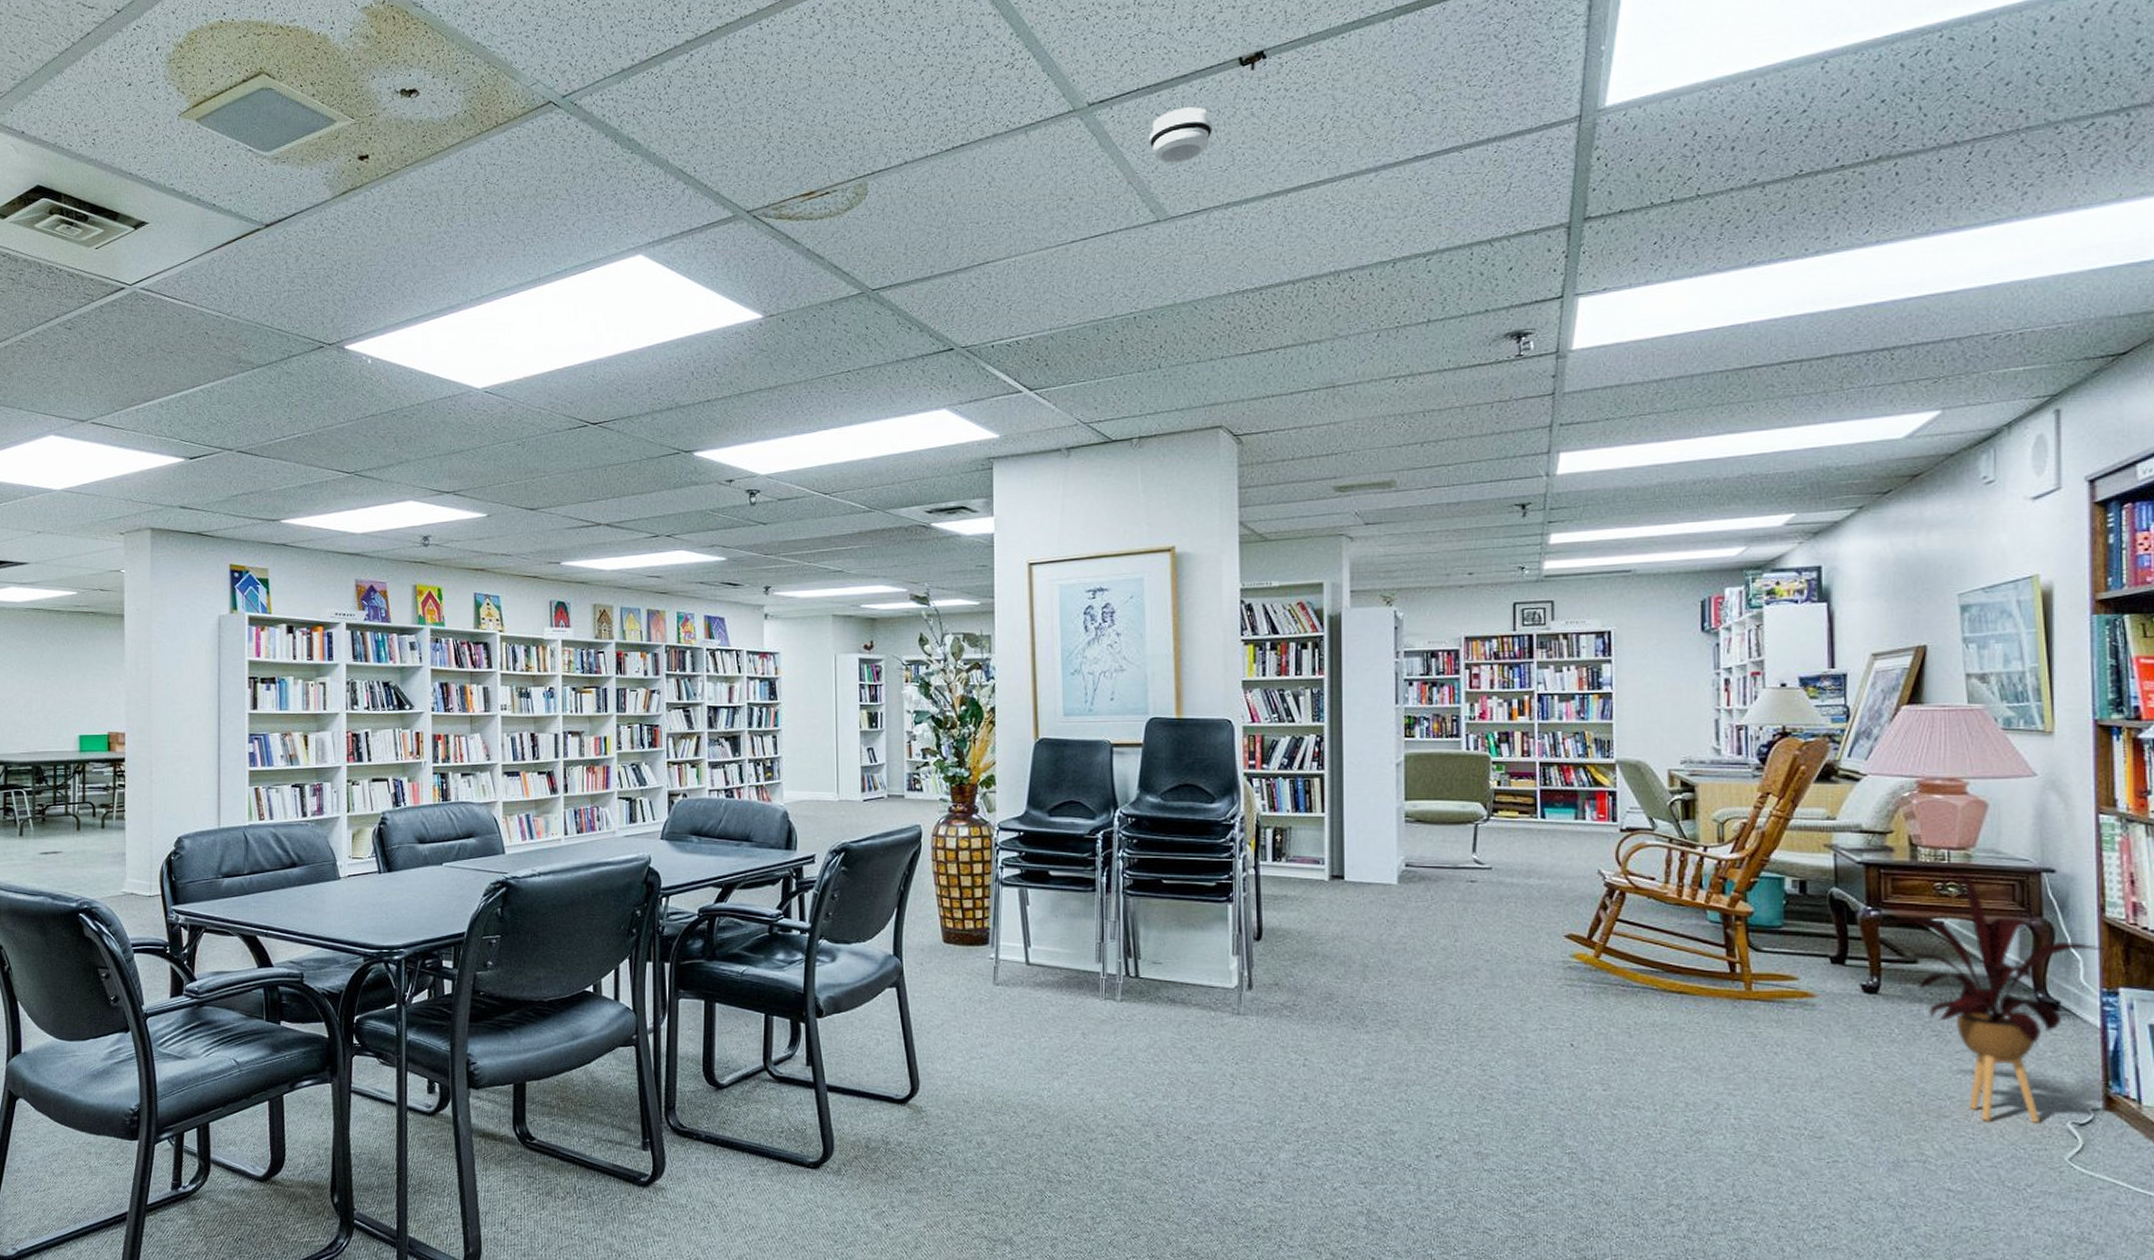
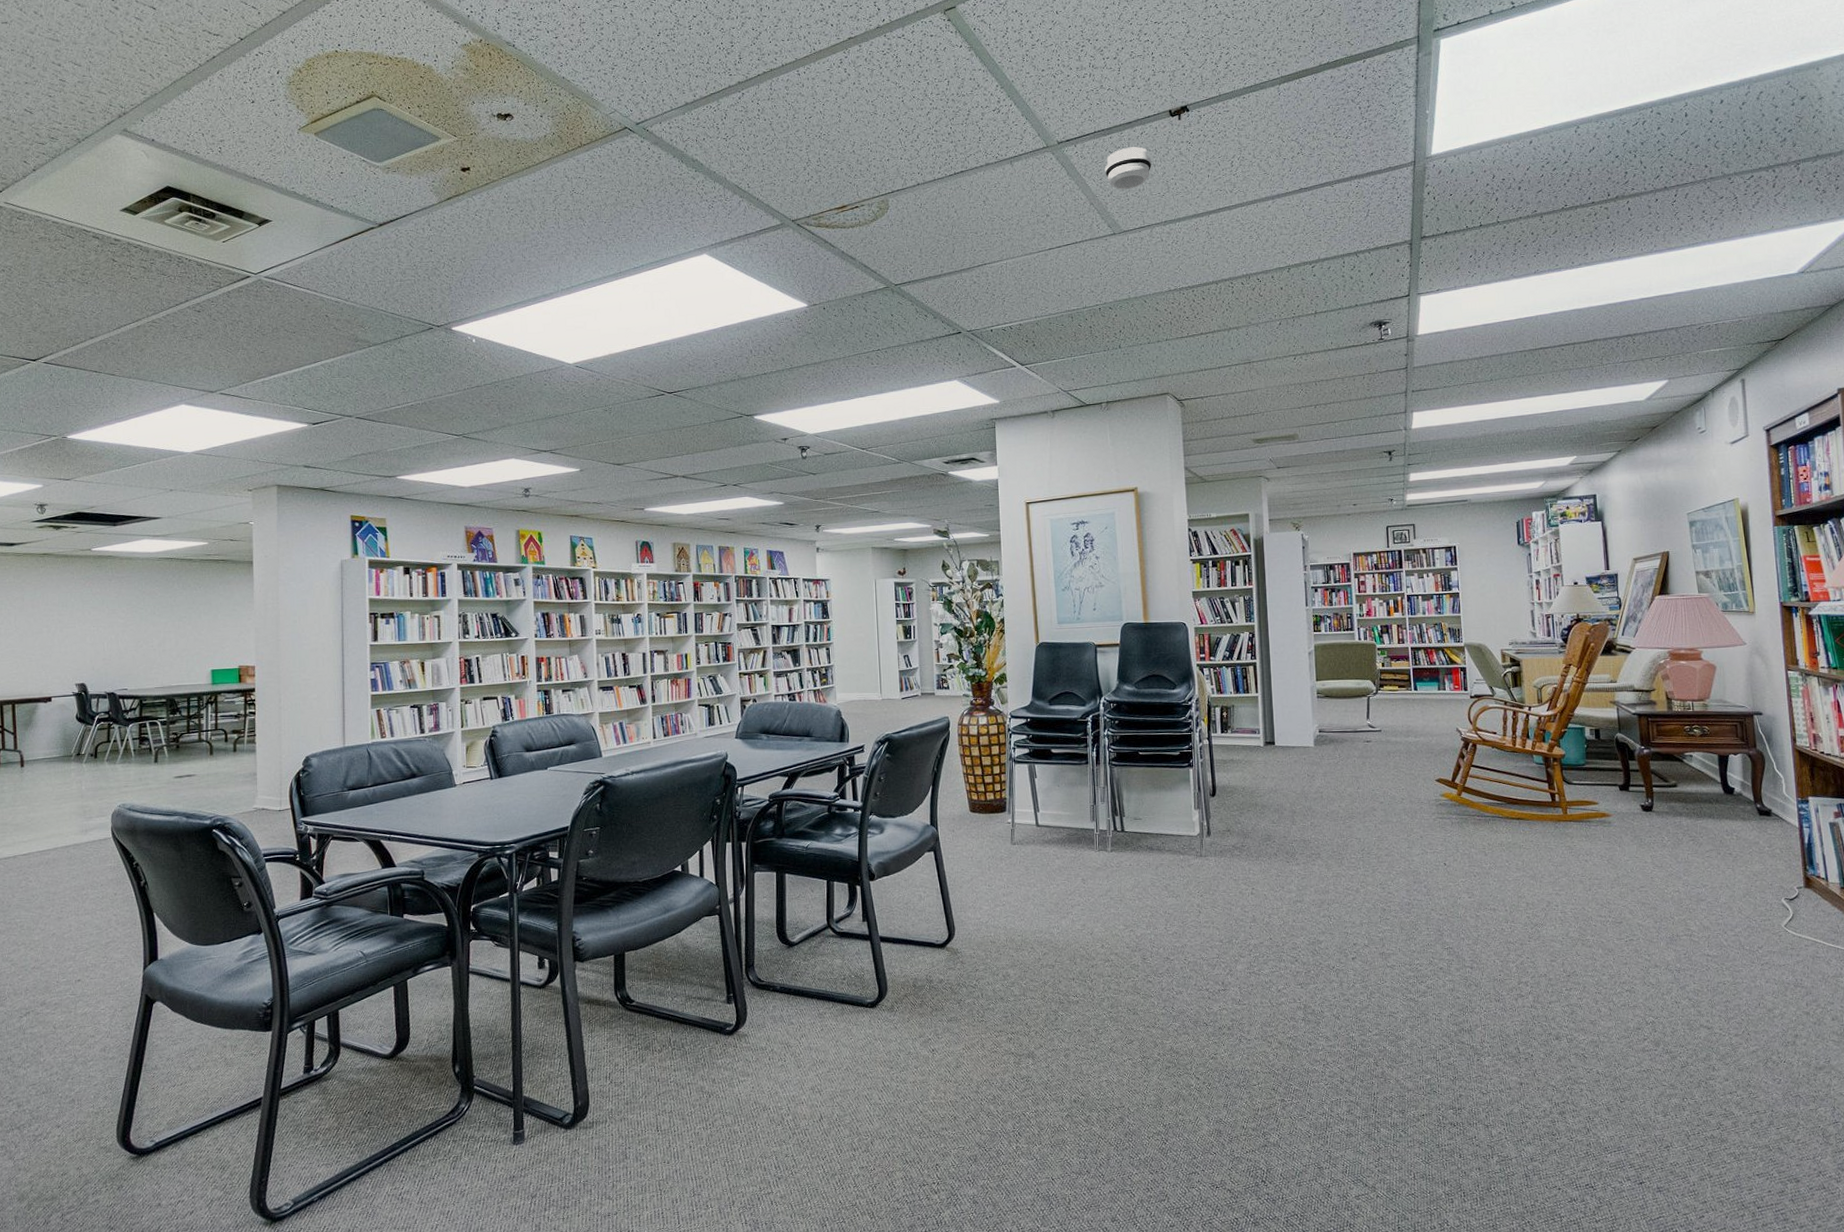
house plant: present [1864,870,2108,1123] -> none [1640,716,1799,902]

